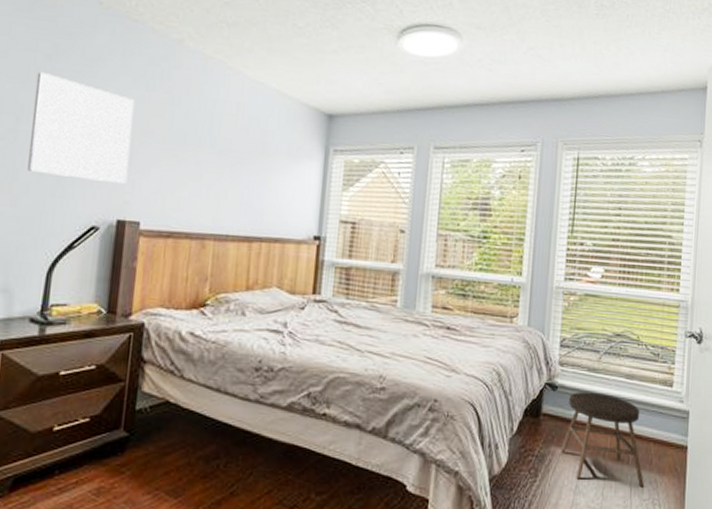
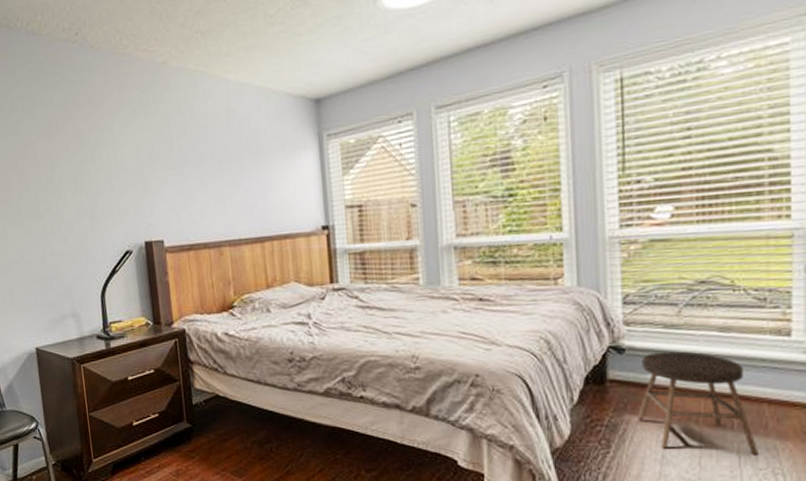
wall art: present [27,72,135,183] -> none [57,123,146,212]

